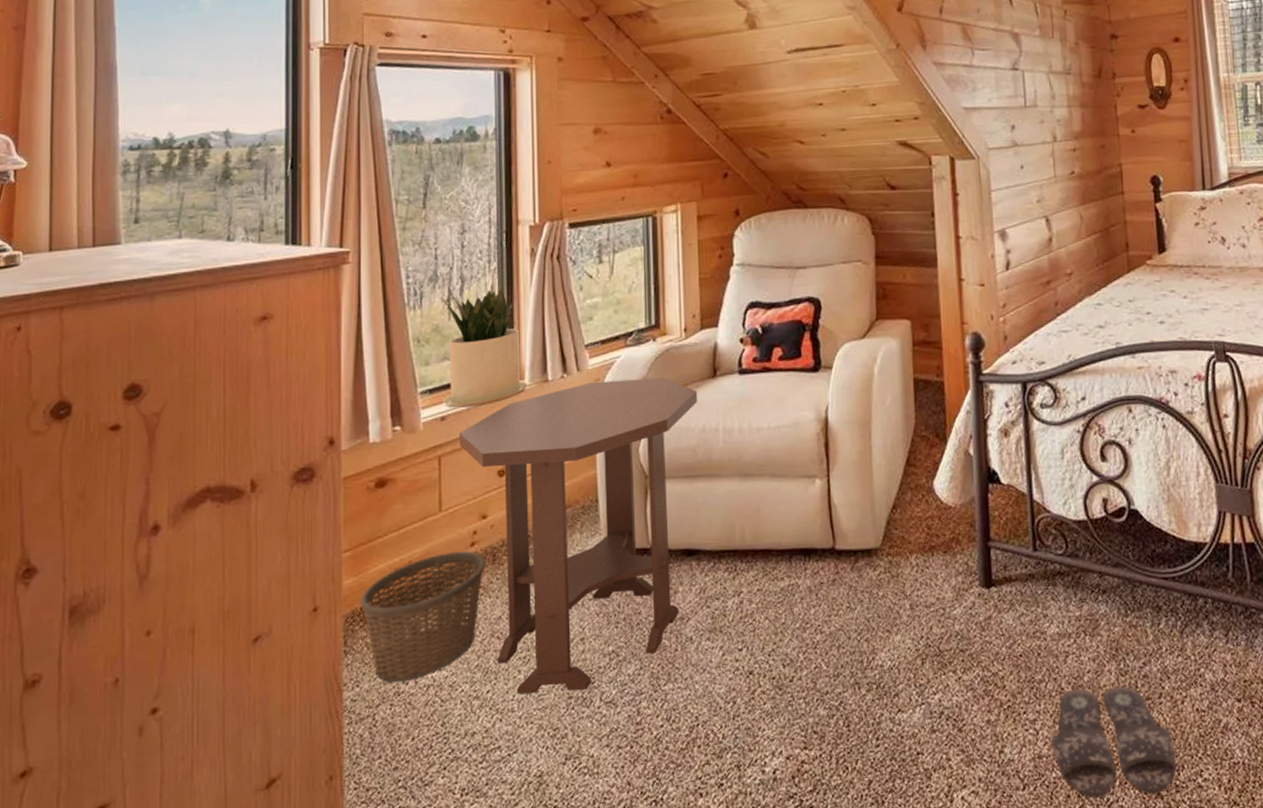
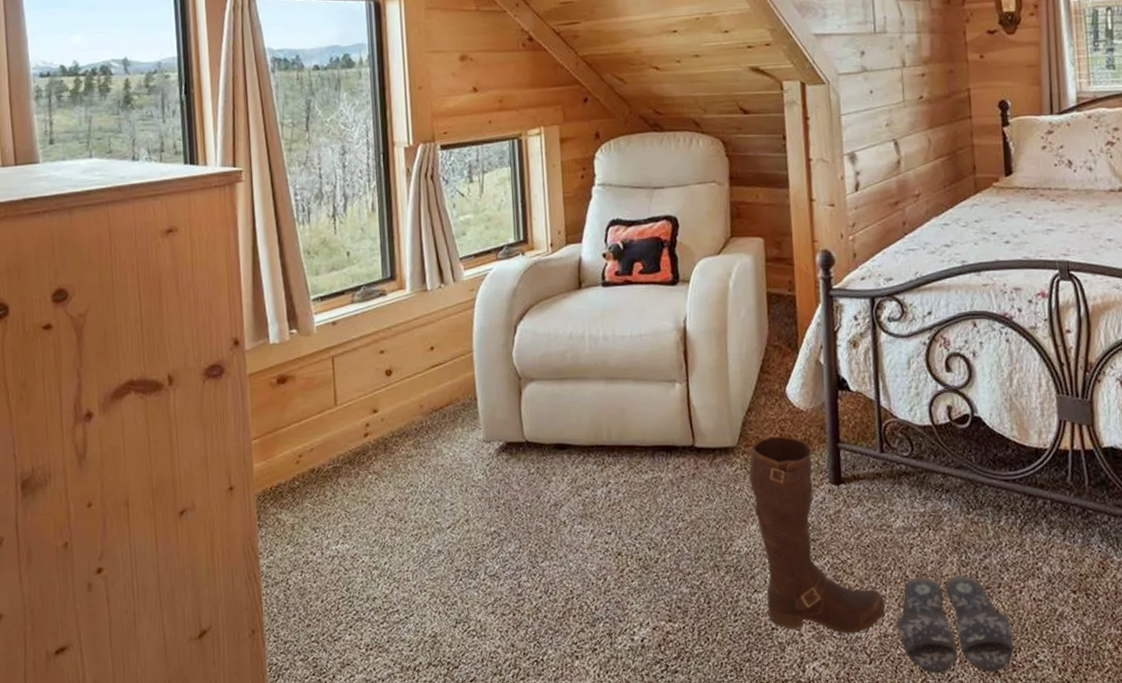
basket: present [360,551,486,682] -> none [269,441,378,552]
planter: present [443,286,528,408] -> none [329,203,410,314]
side table: present [459,377,698,694] -> none [349,288,565,566]
boot: none [893,535,1040,756] -> present [749,436,885,634]

